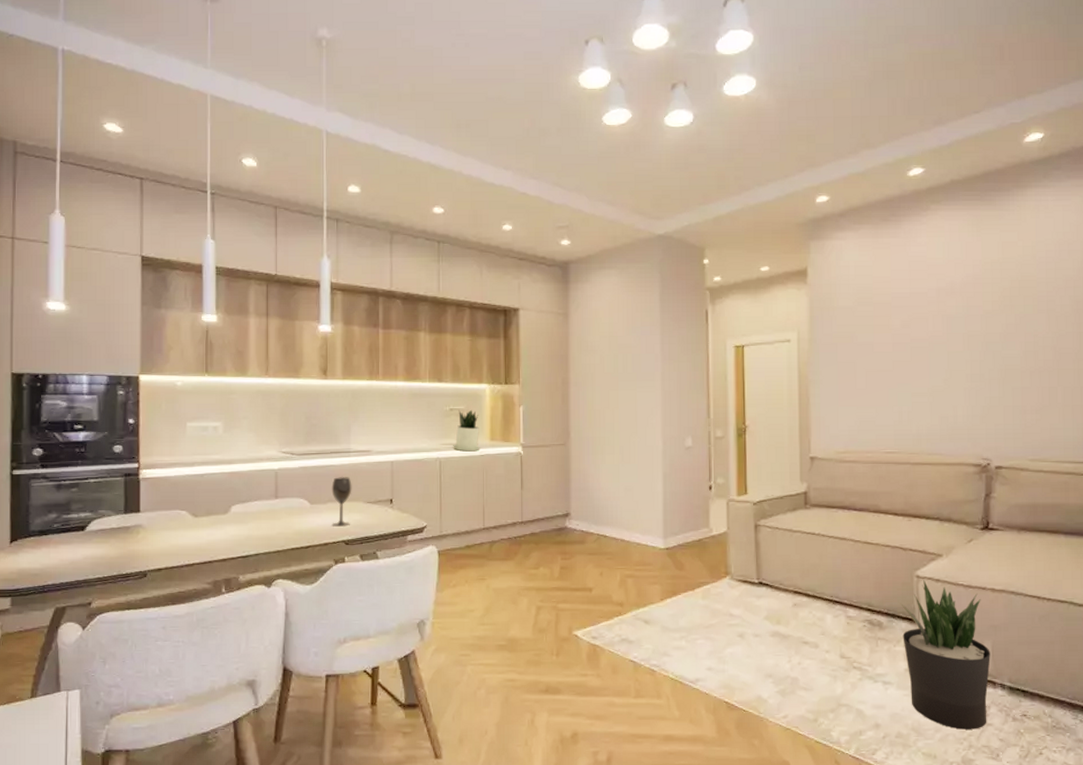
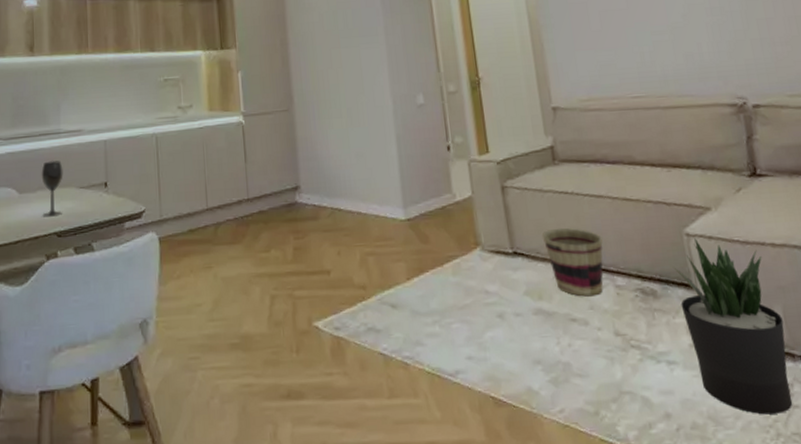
planter: present [453,409,480,452] -> none [169,78,199,125]
basket: none [787,564,840,624] -> present [543,228,603,297]

